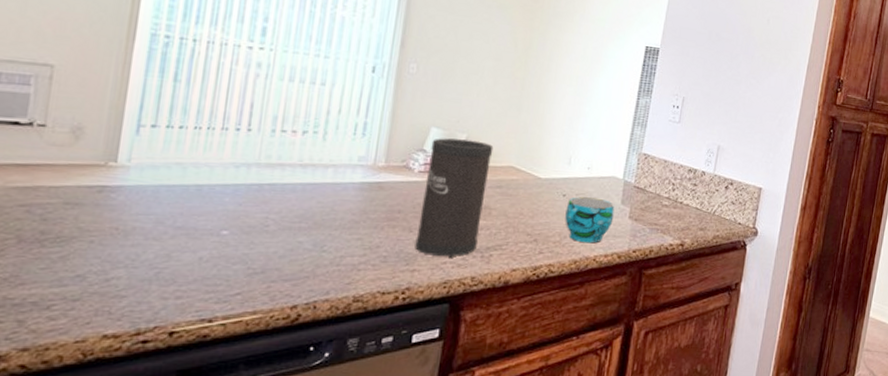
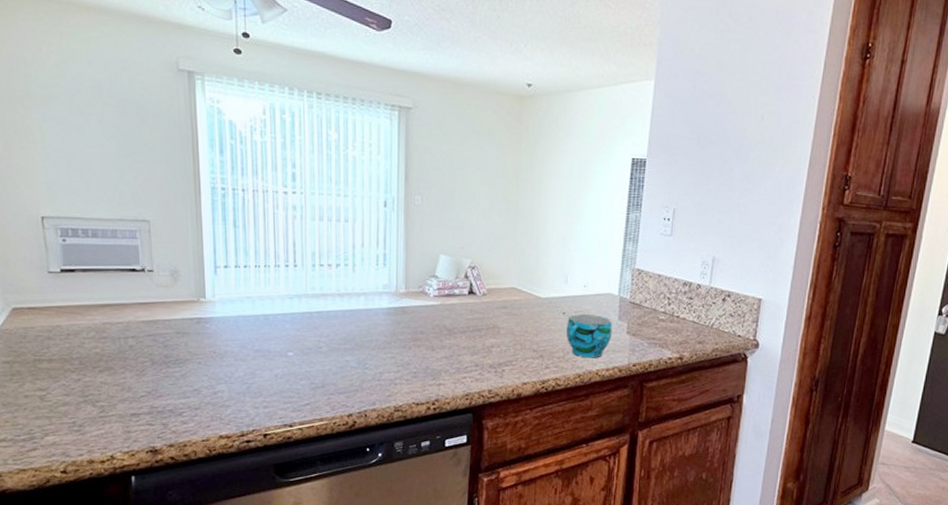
speaker: present [414,138,494,259] -> none [438,264,496,374]

